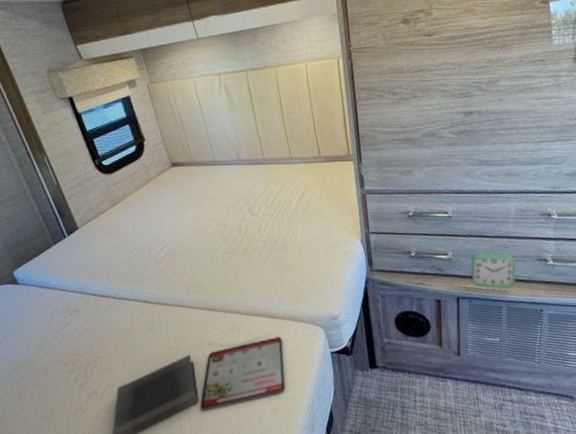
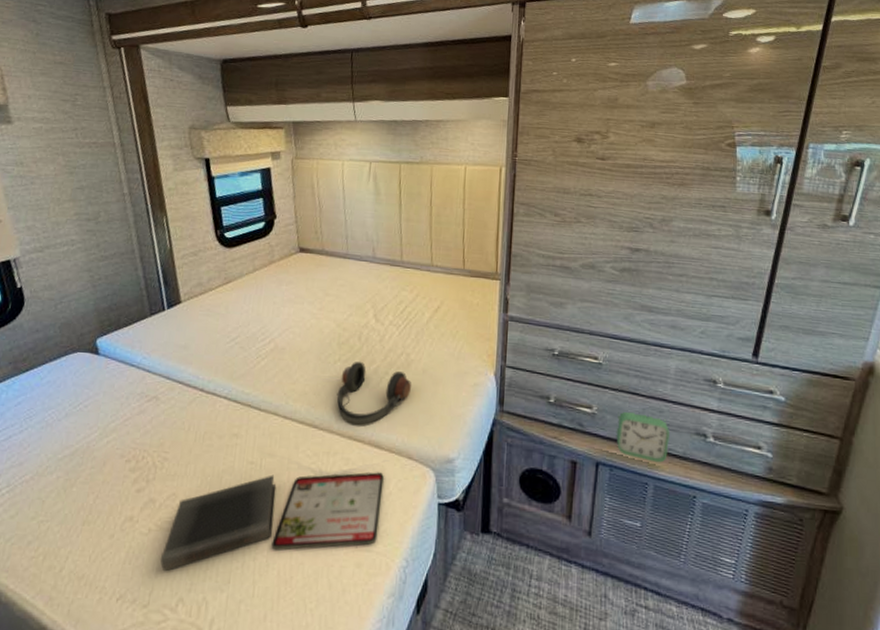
headphones: none [229,251,293,305] -> present [337,362,412,428]

